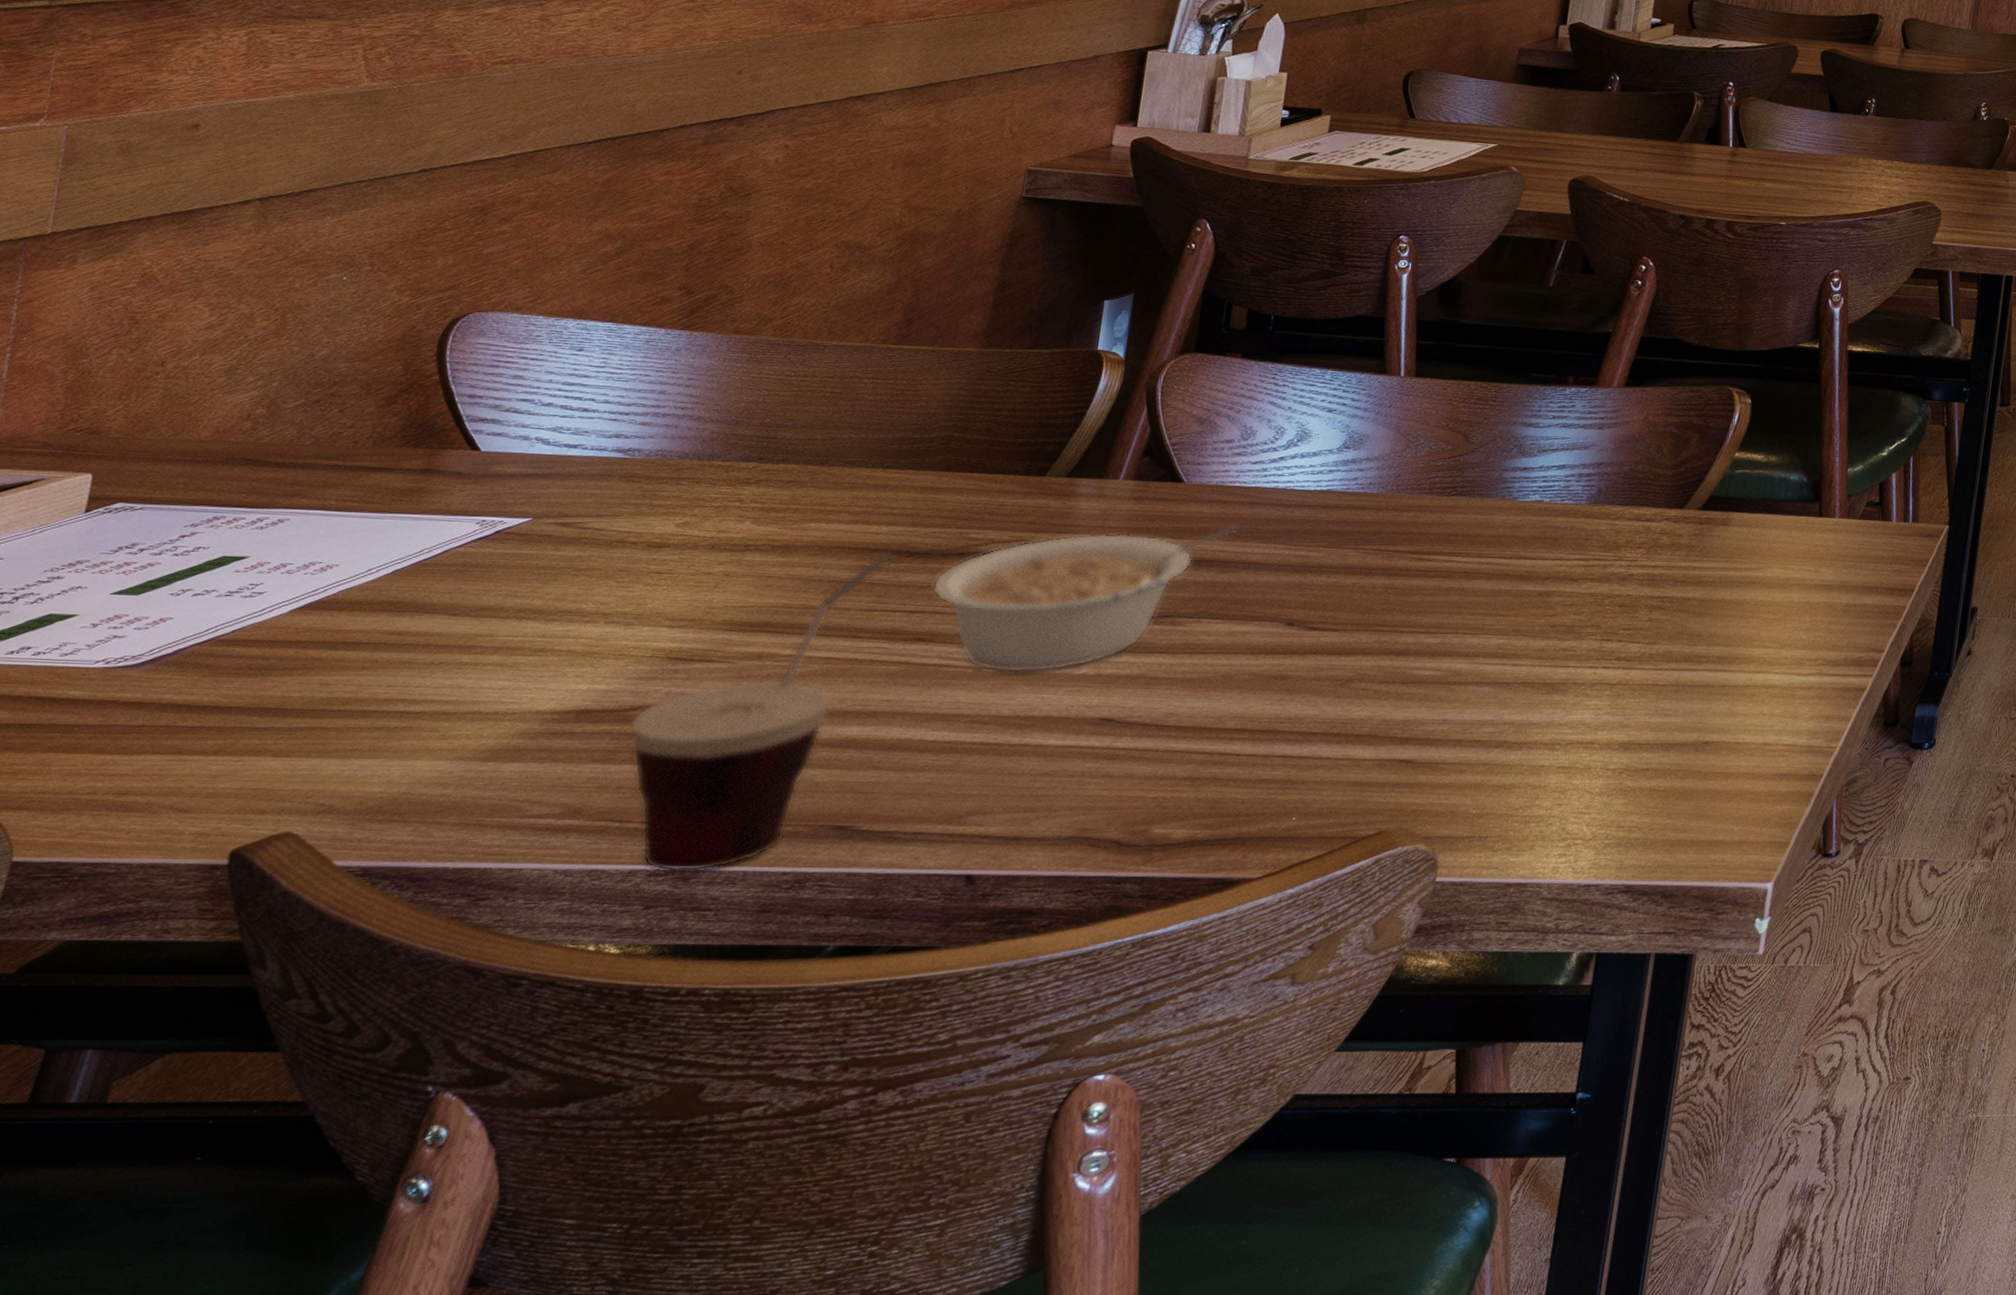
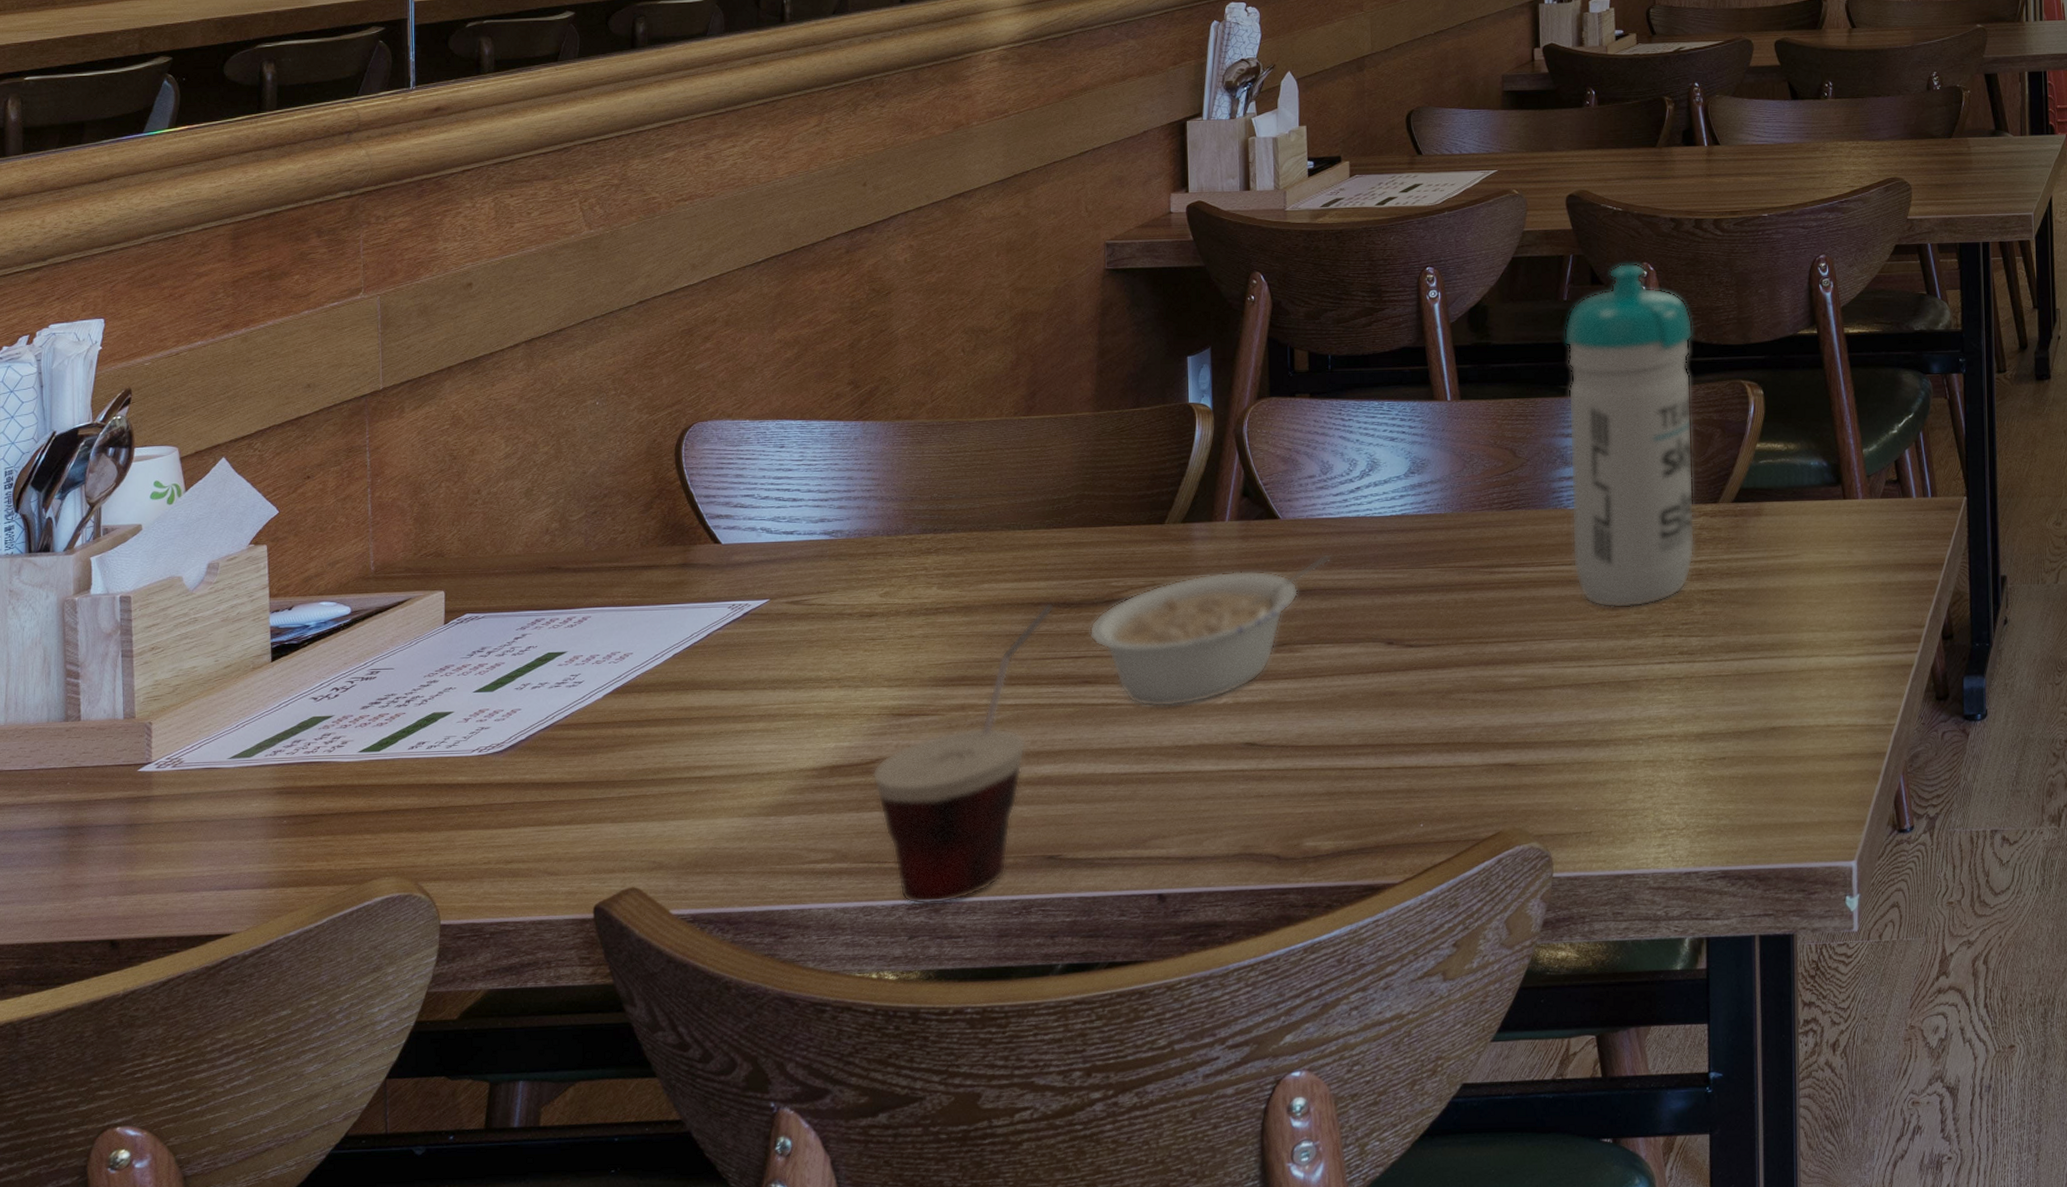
water bottle: none [1513,255,1687,608] -> present [1564,263,1695,608]

